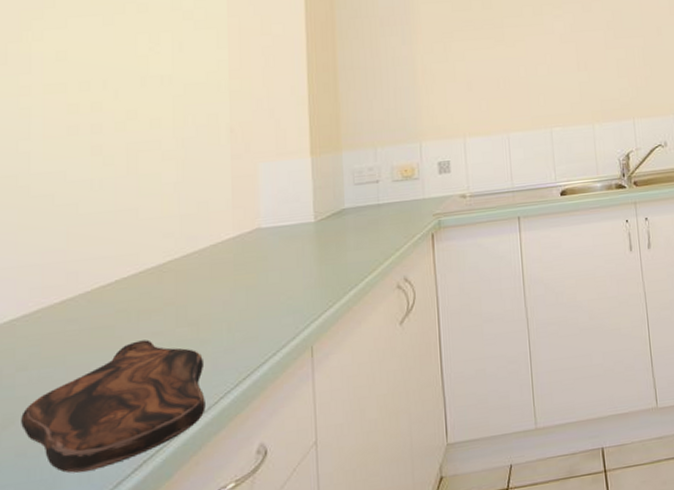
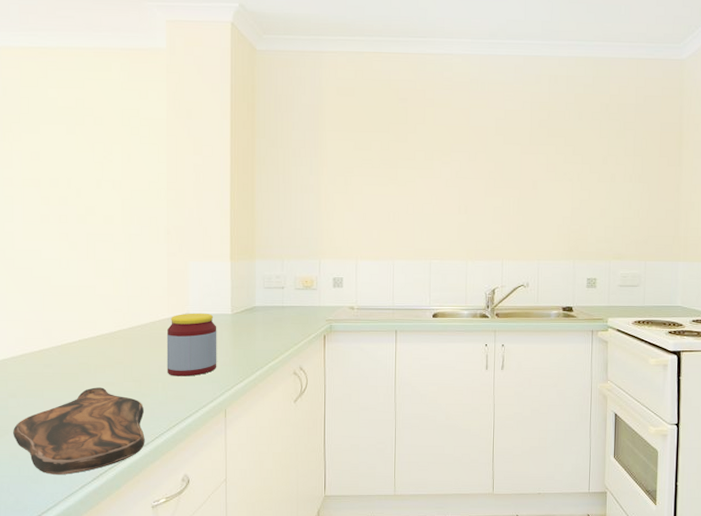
jar: none [232,224,299,312] -> present [166,313,217,377]

